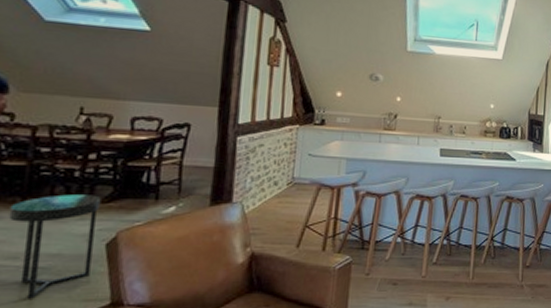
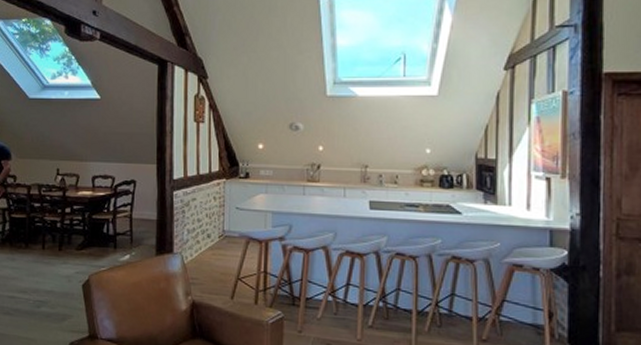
side table: present [9,194,101,299] -> none [18,242,76,326]

